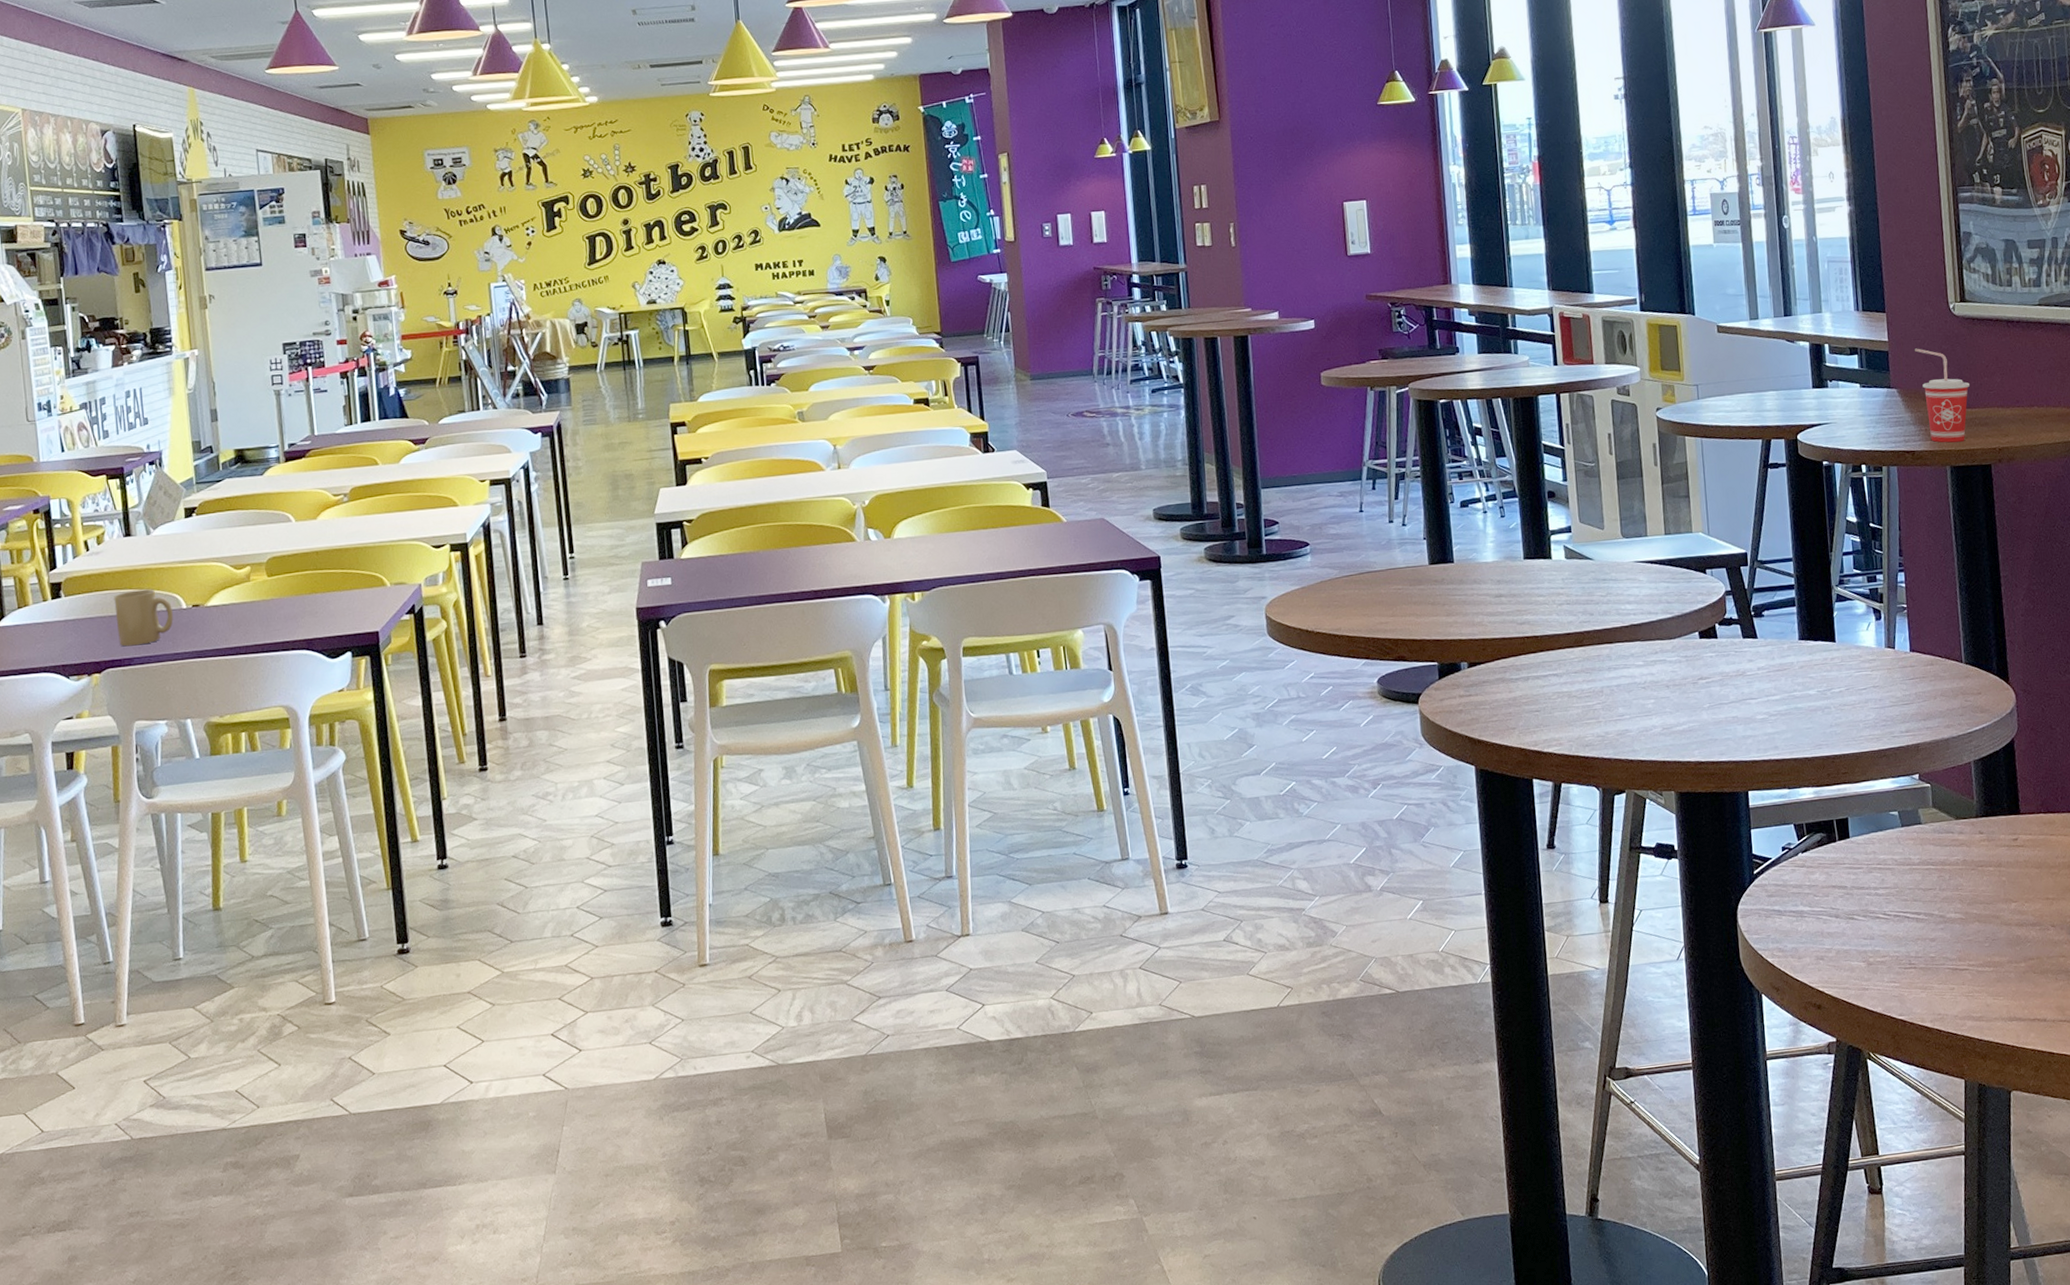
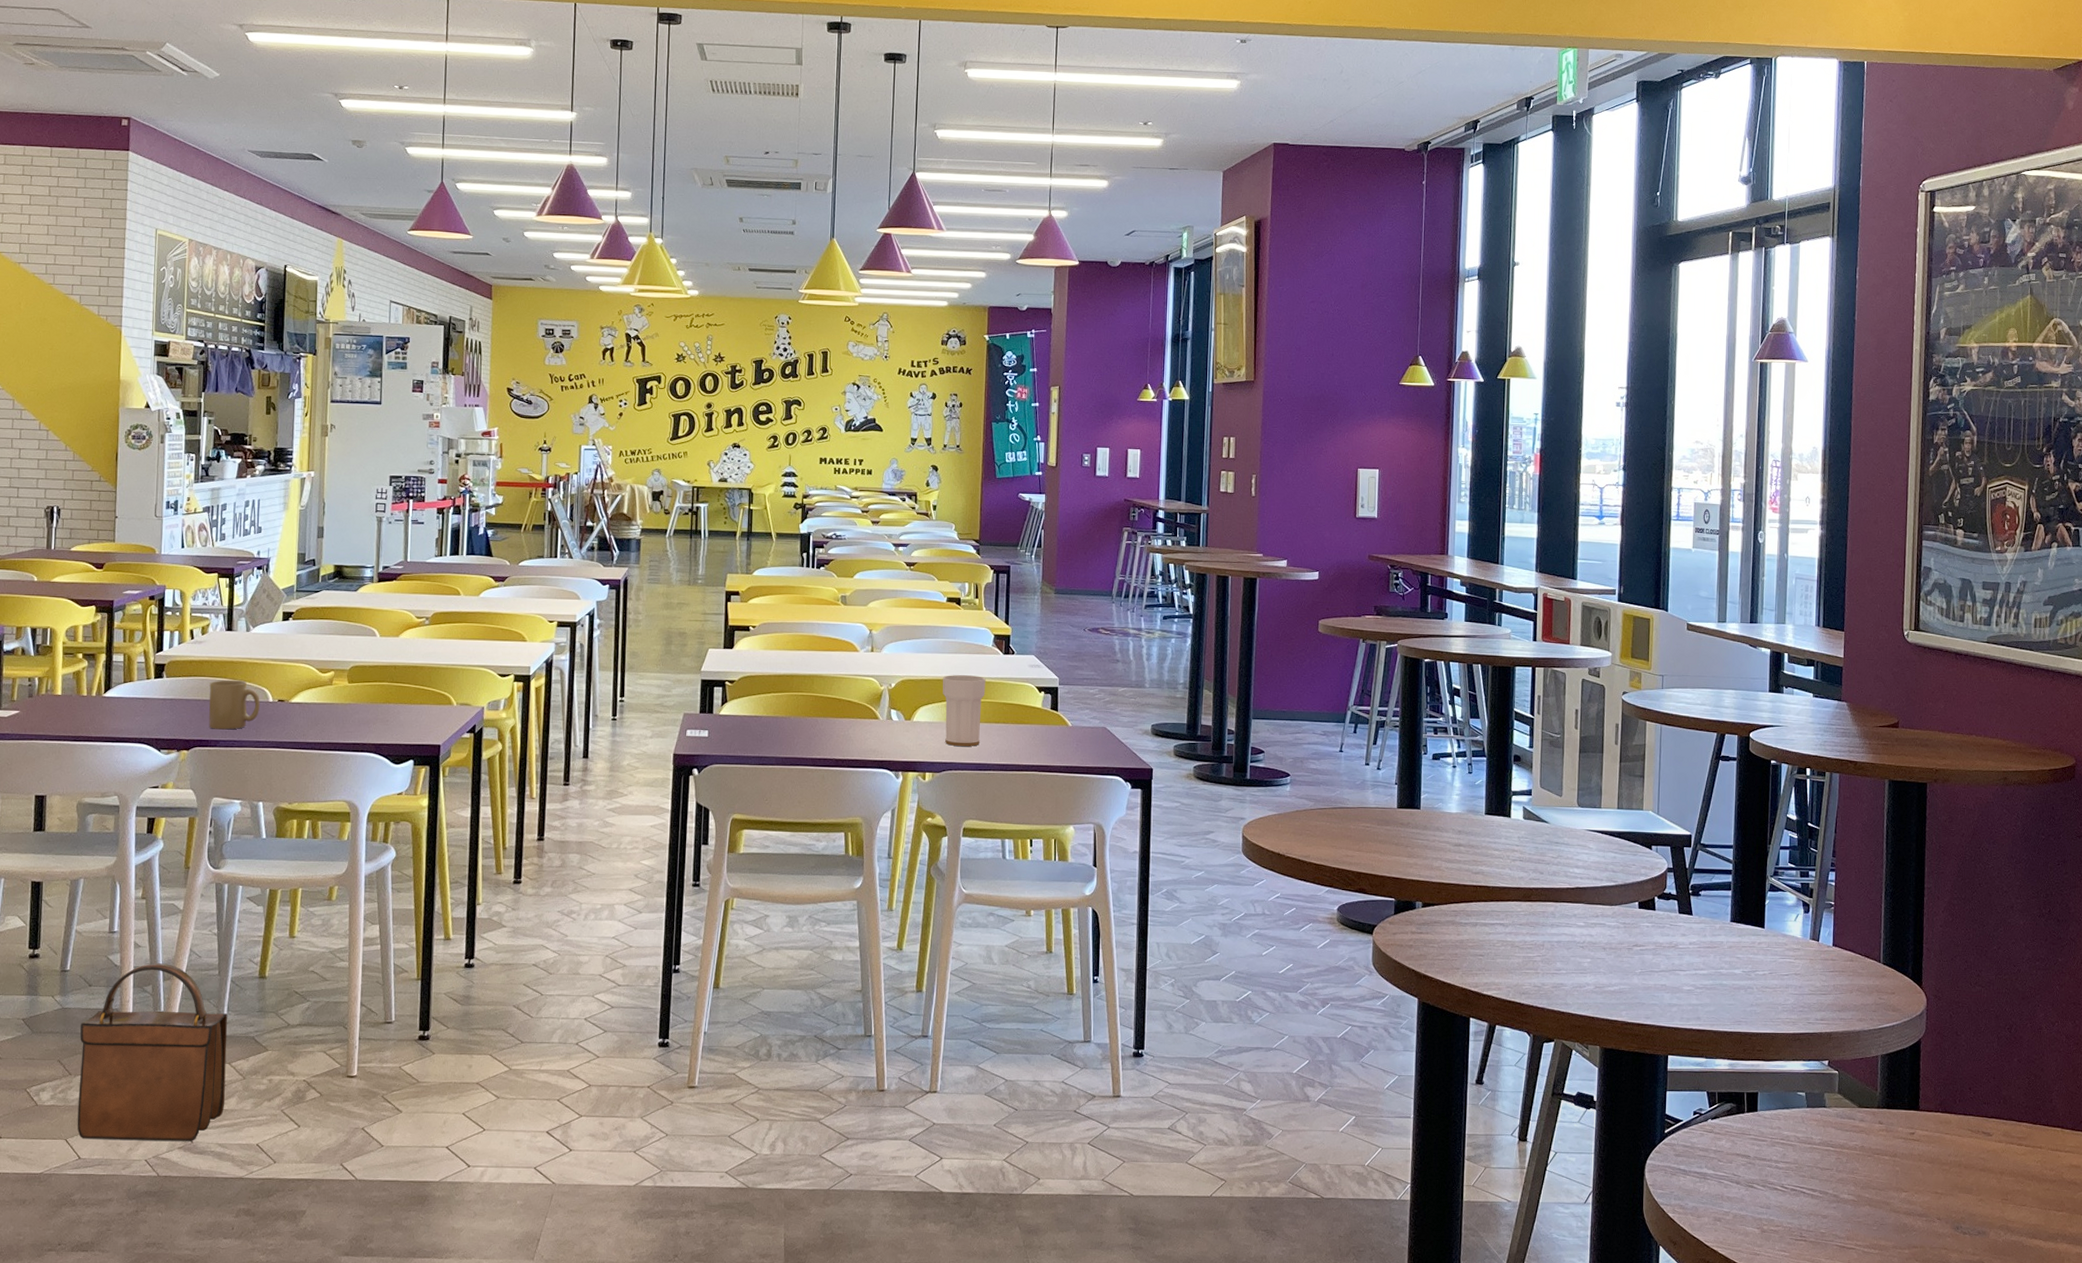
handbag: none [23,908,195,1110] -> present [77,963,228,1141]
cup: none [919,480,970,560] -> present [942,674,986,747]
beverage cup: present [1915,348,1970,443] -> none [1867,667,1915,759]

